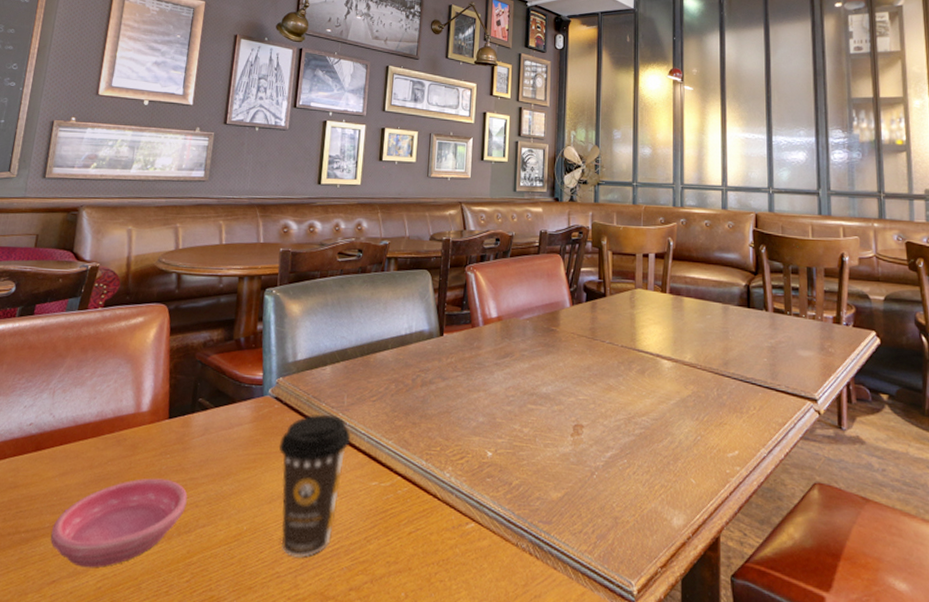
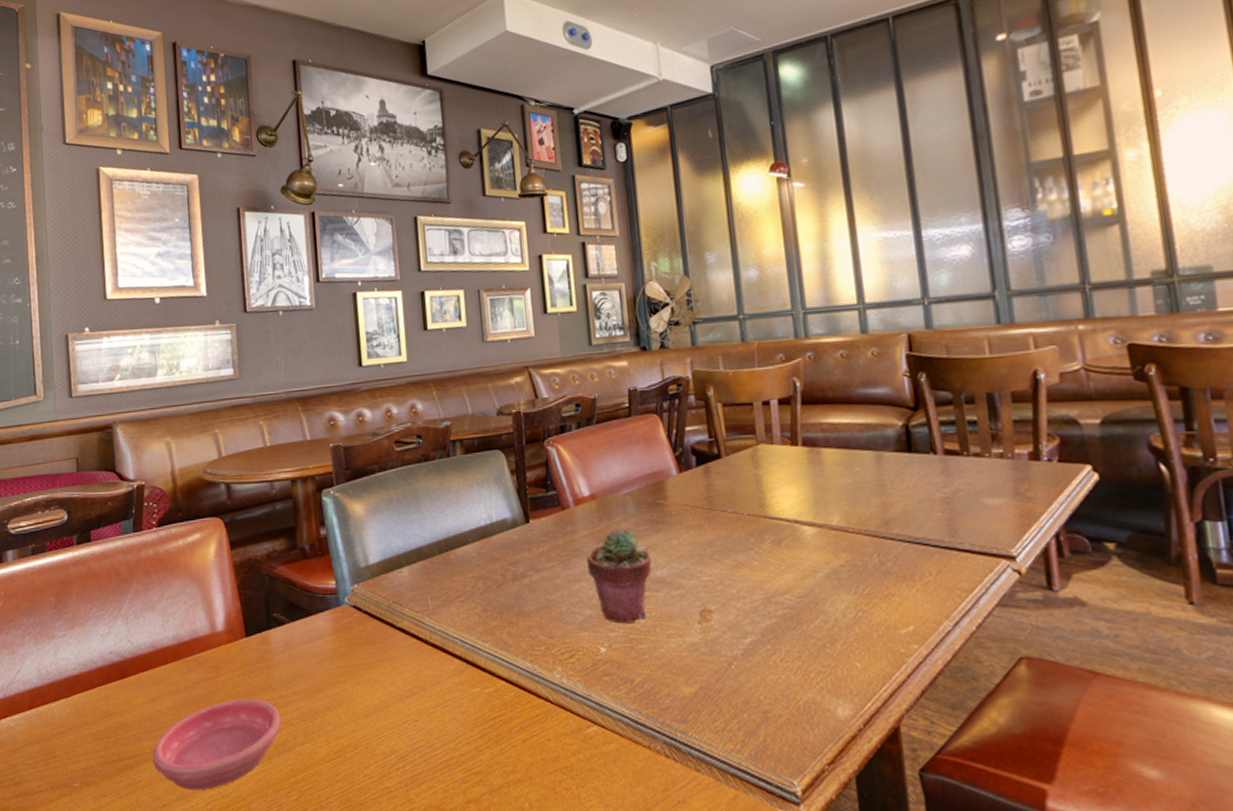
coffee cup: present [278,413,351,557] -> none [366,619,443,771]
potted succulent: none [486,348,540,432] -> present [587,529,652,624]

